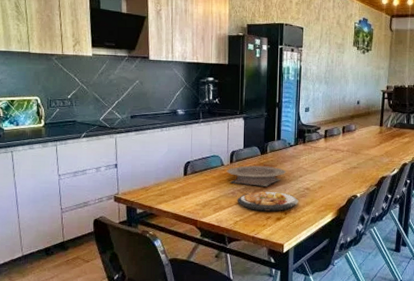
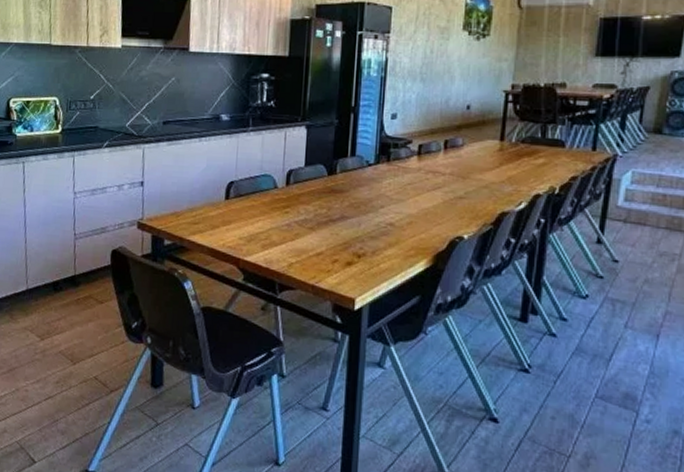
bowl: present [226,164,286,187] -> none [281,188,362,219]
plate: present [237,191,299,212] -> none [293,224,378,253]

